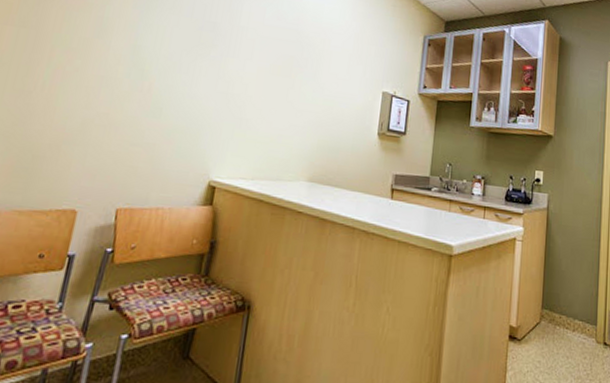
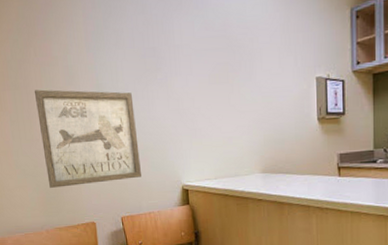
wall art: none [25,33,175,163] -> present [35,89,141,188]

